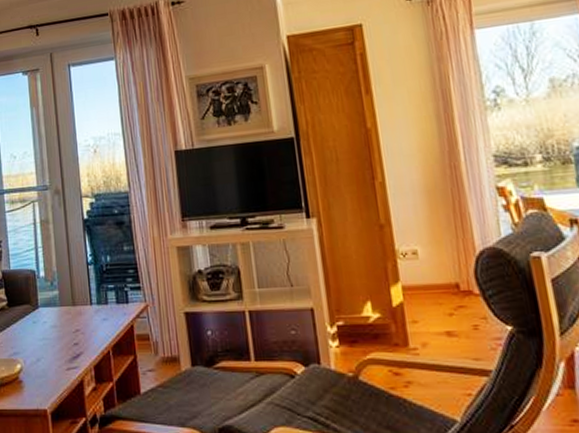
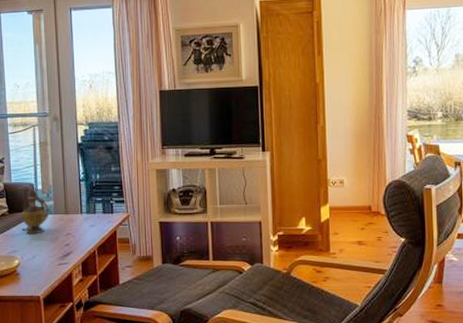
teapot: none [23,276,54,332] -> present [21,188,49,234]

